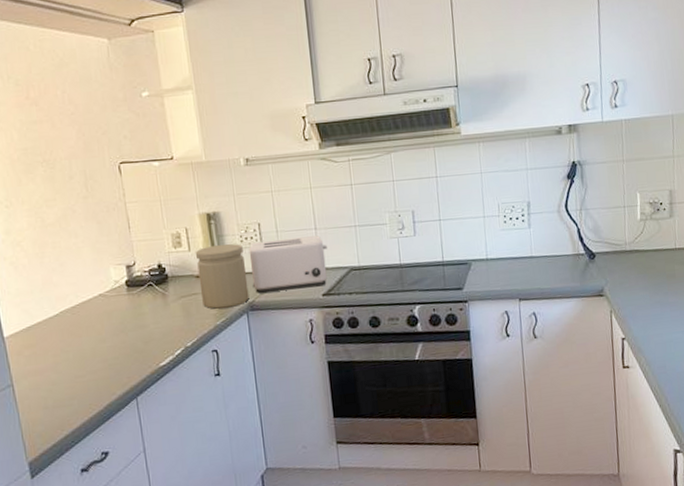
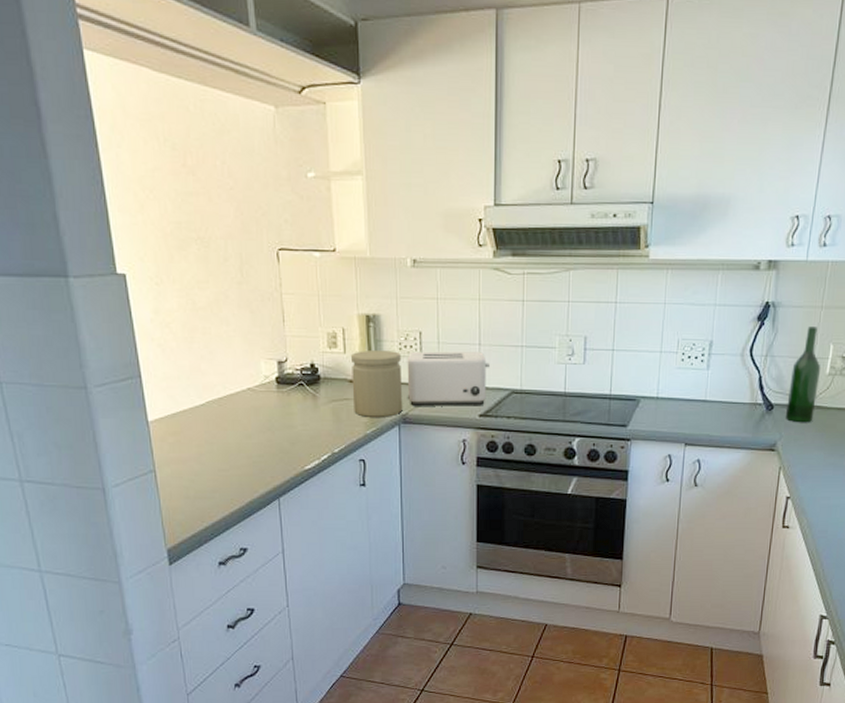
wine bottle: none [606,178,634,267] -> present [785,326,821,422]

